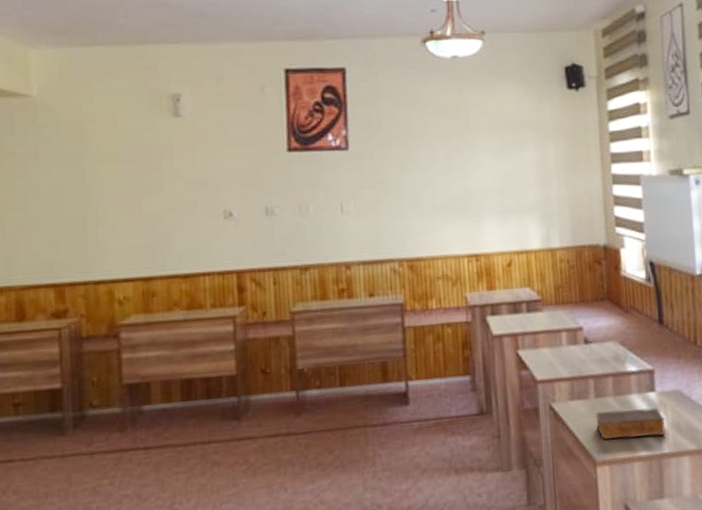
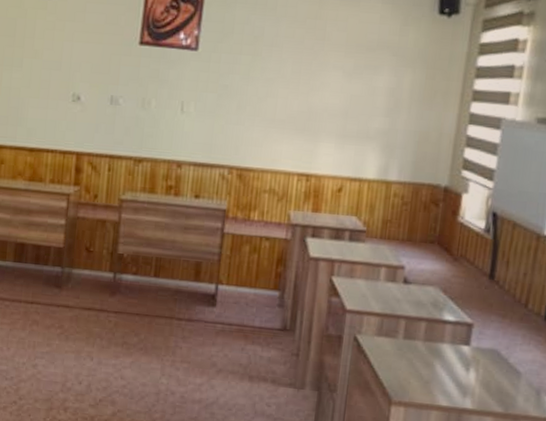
book: present [596,407,667,441] -> none [399,354,475,391]

